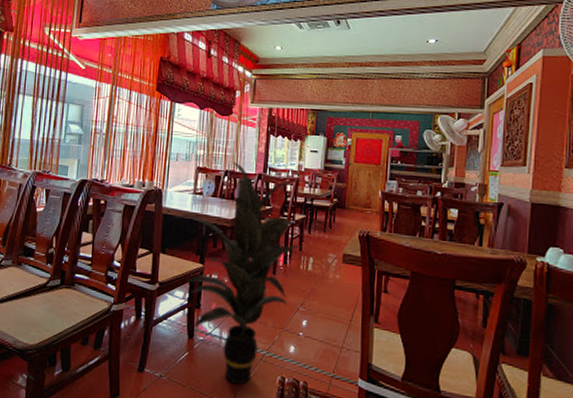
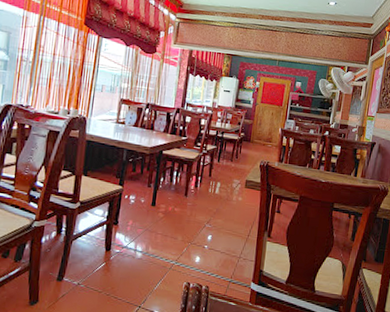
indoor plant: present [174,161,310,385] -> none [97,95,222,290]

